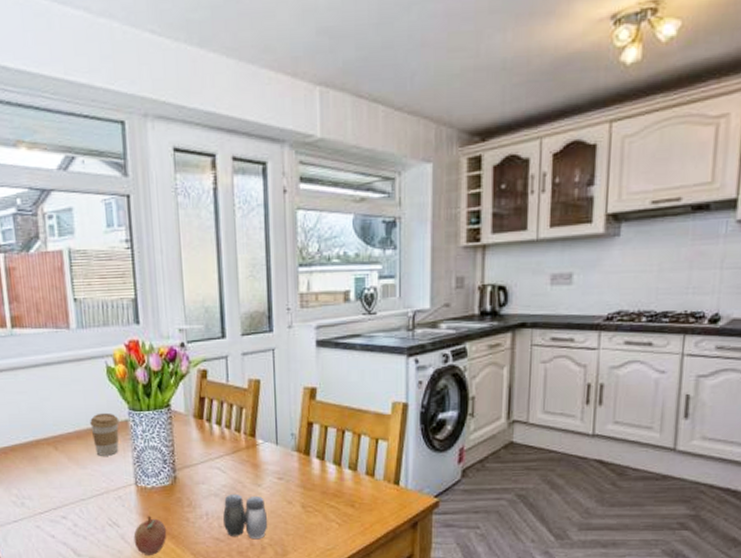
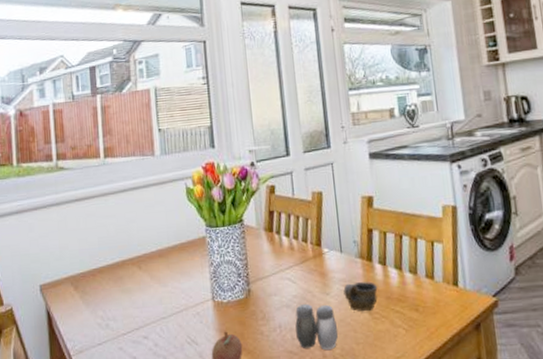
coffee cup: present [90,412,119,456] -> none [171,230,198,273]
cup: none [276,476,313,505] -> present [343,281,378,312]

